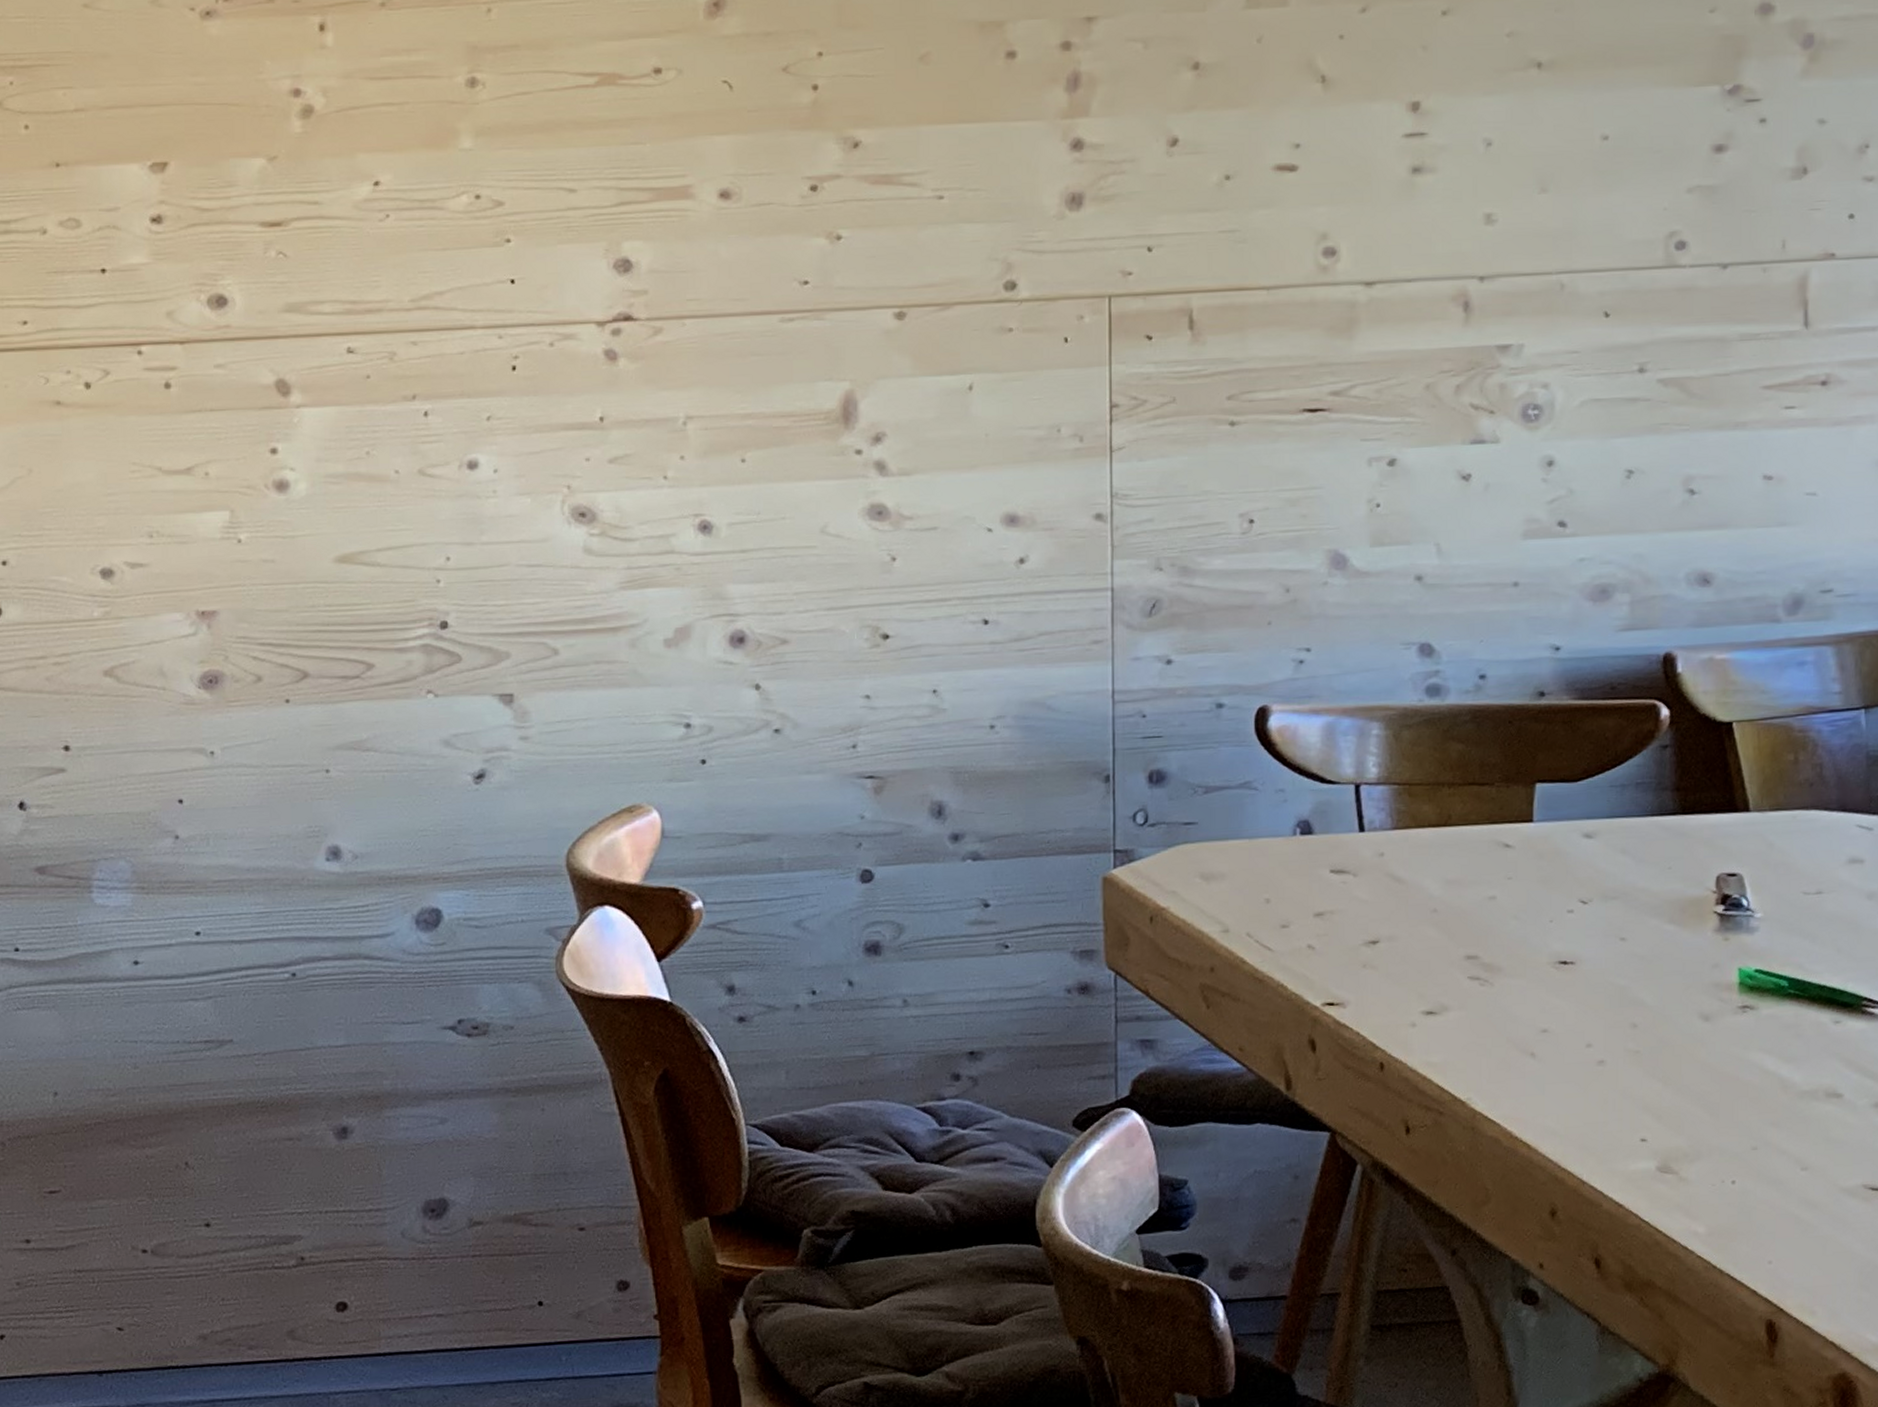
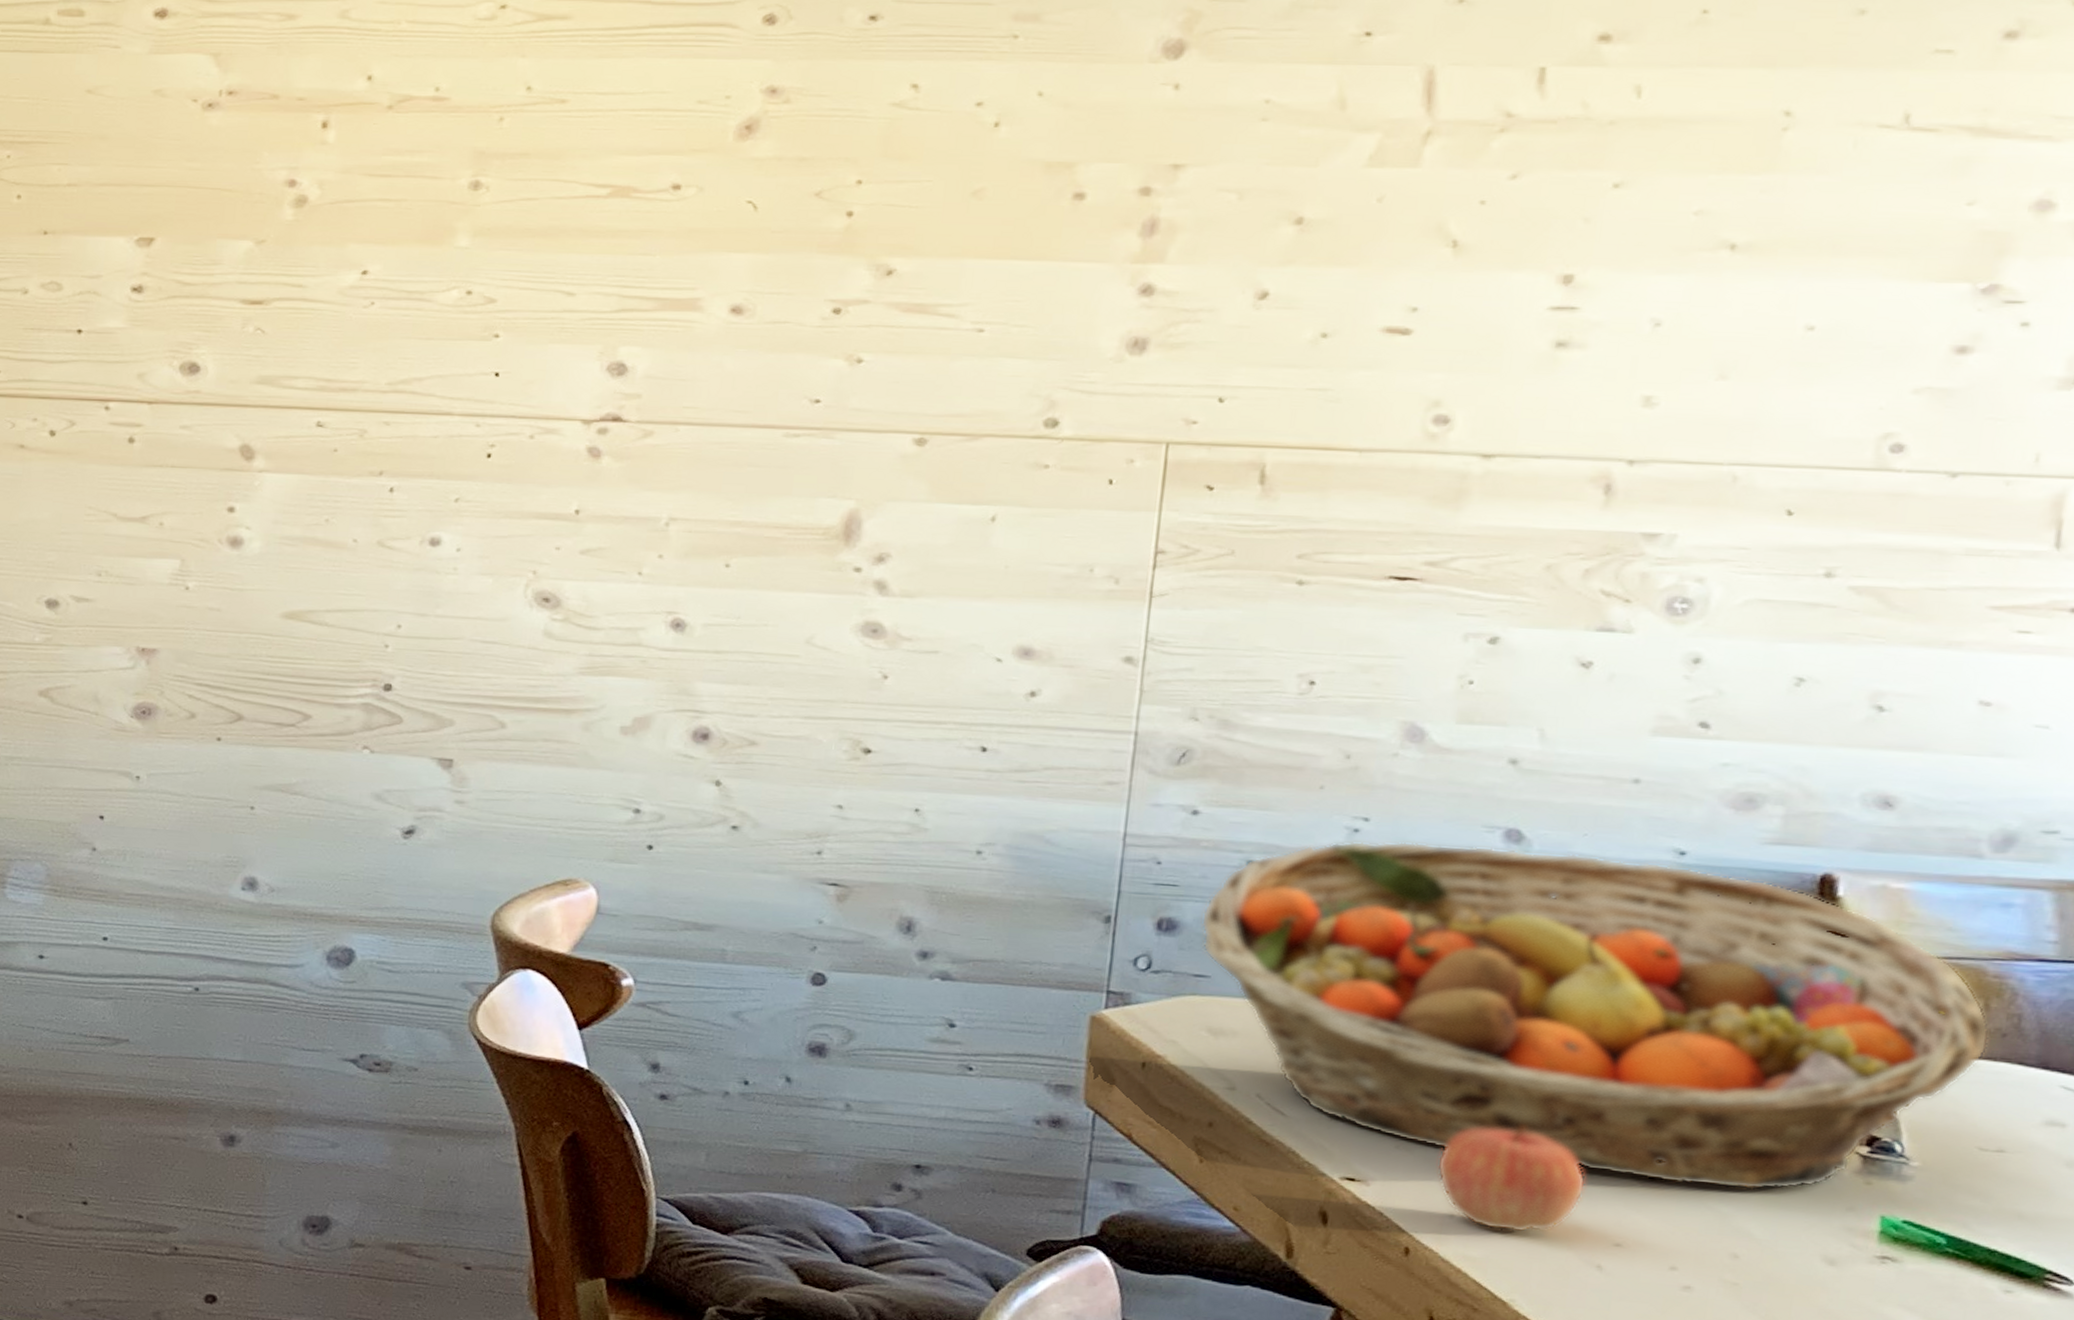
fruit basket: none [1184,660,1800,966] -> present [1200,840,1990,1191]
apple: none [1397,929,1515,1034] -> present [1436,1126,1587,1233]

